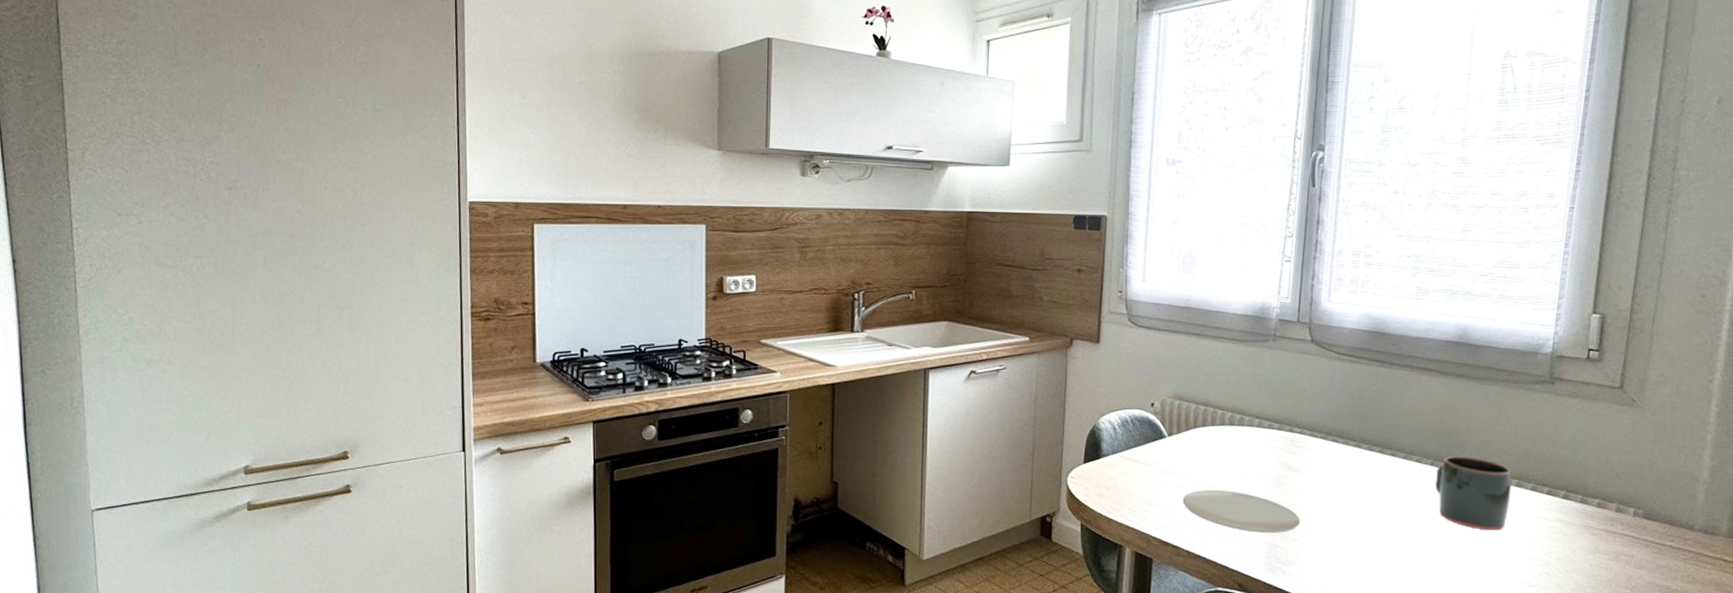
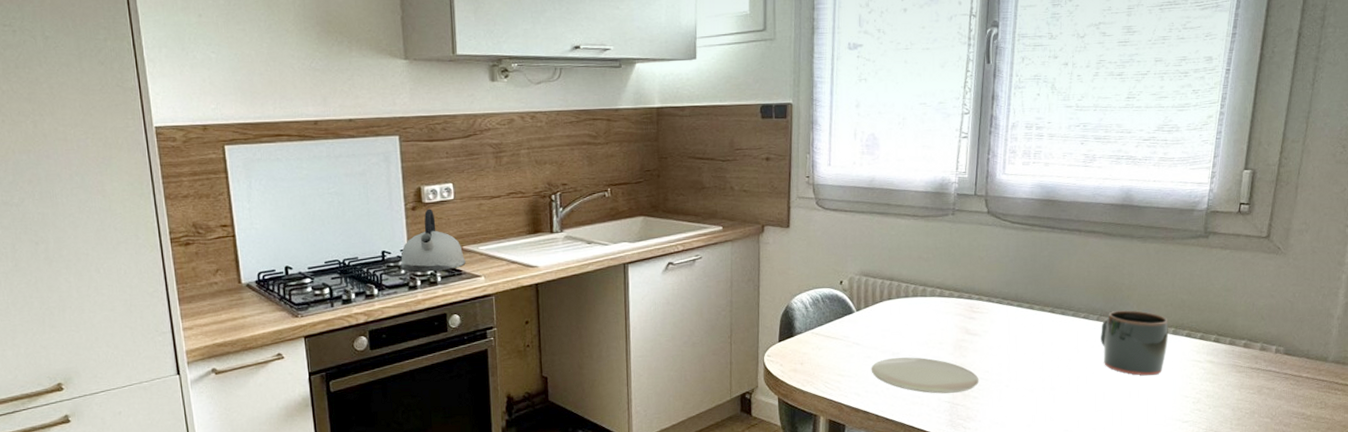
kettle: none [696,299,763,364] -> present [400,209,466,273]

